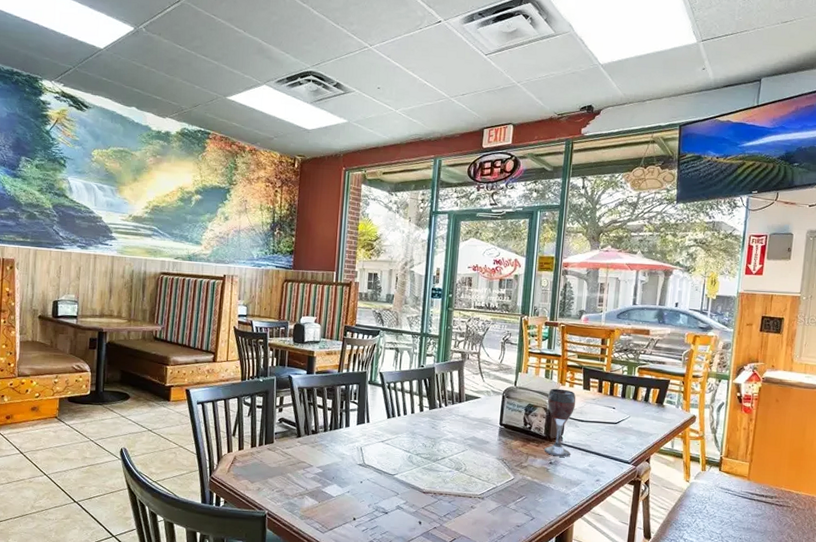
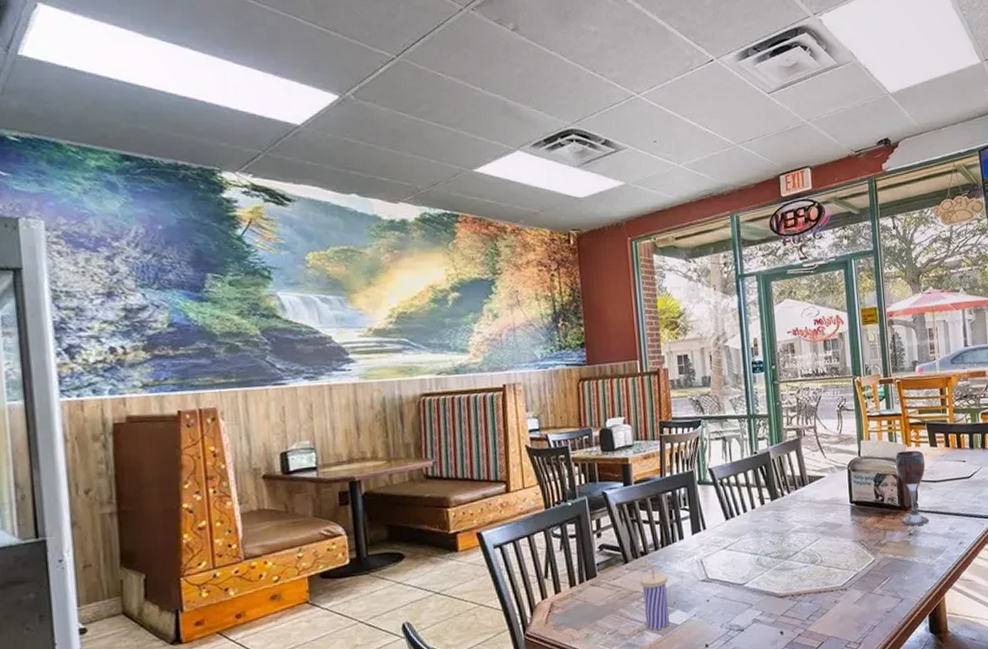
beverage cup: none [307,440,331,497] -> present [637,563,670,630]

